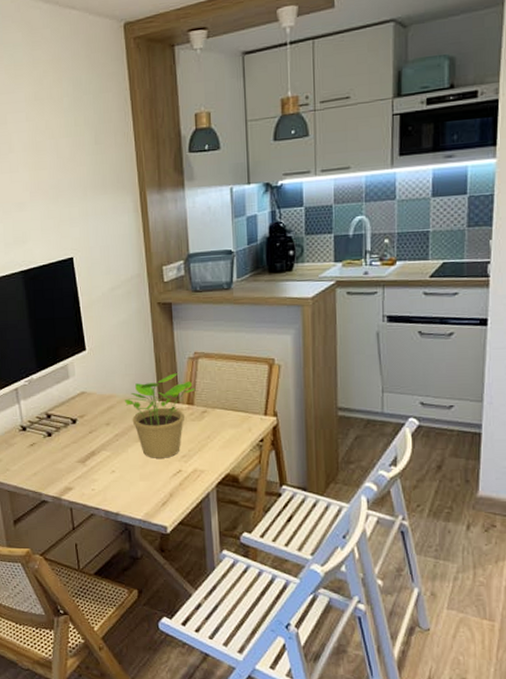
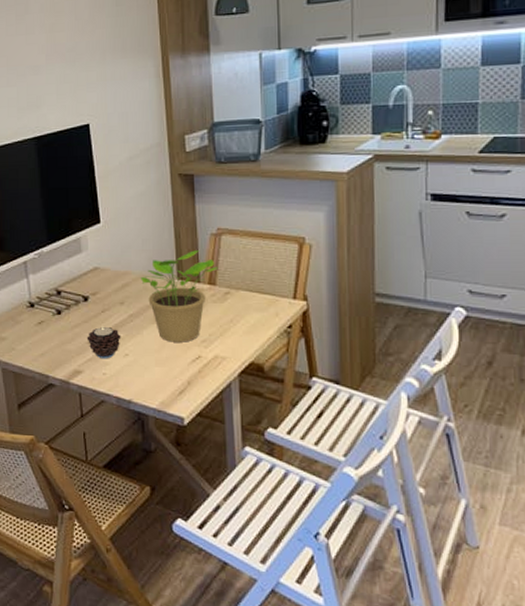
candle: none [76,446,108,476] -> present [86,326,121,359]

